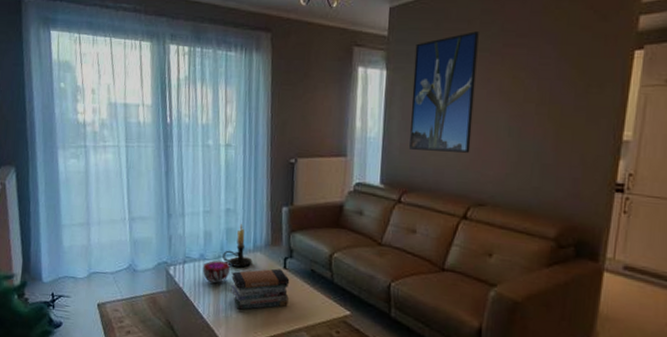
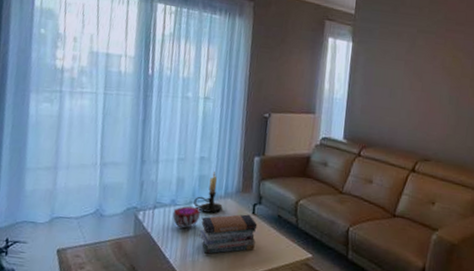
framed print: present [409,31,479,153] -> none [369,17,428,116]

